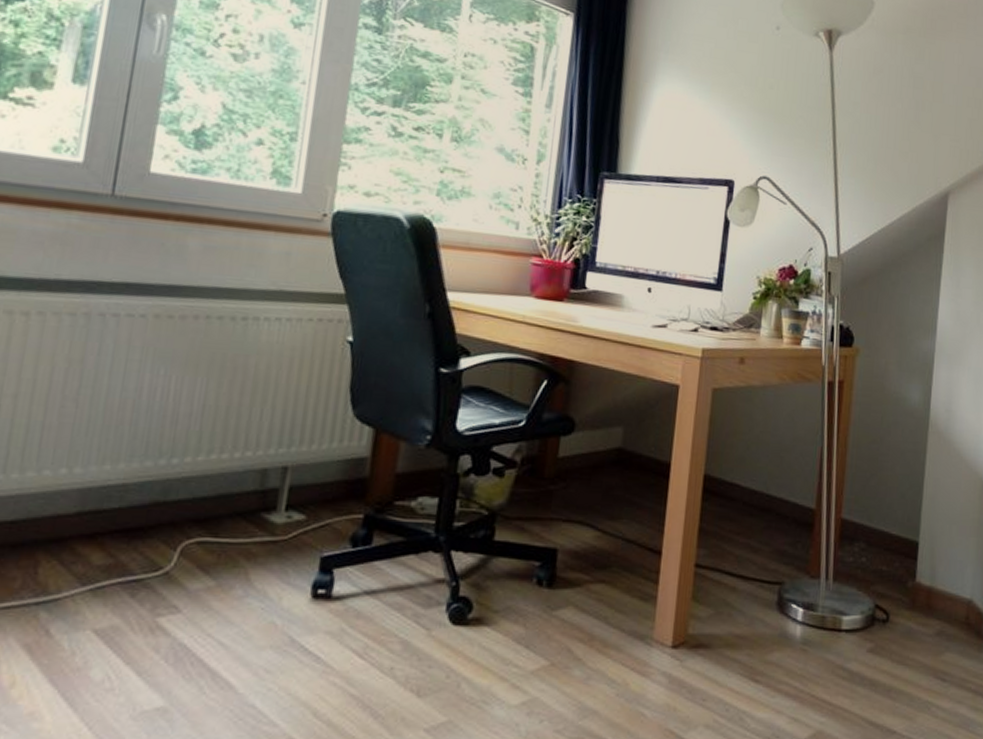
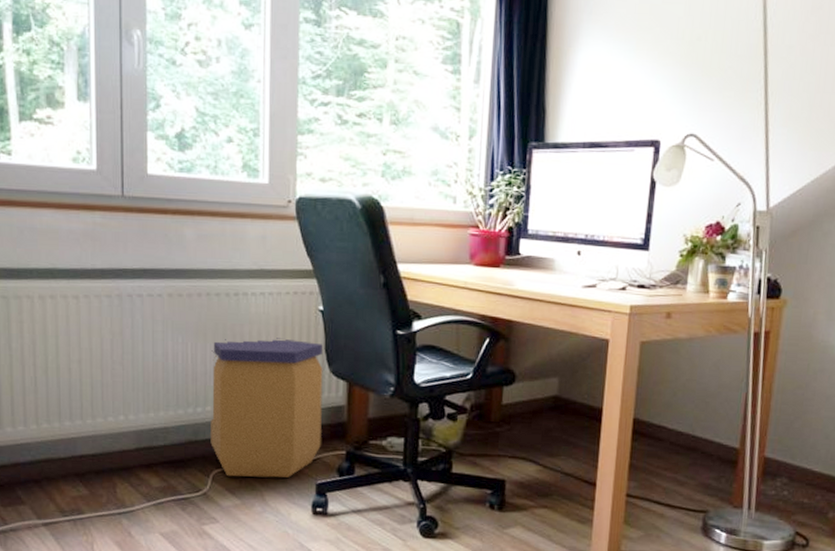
trash can: none [184,372,348,550] -> present [210,338,323,478]

